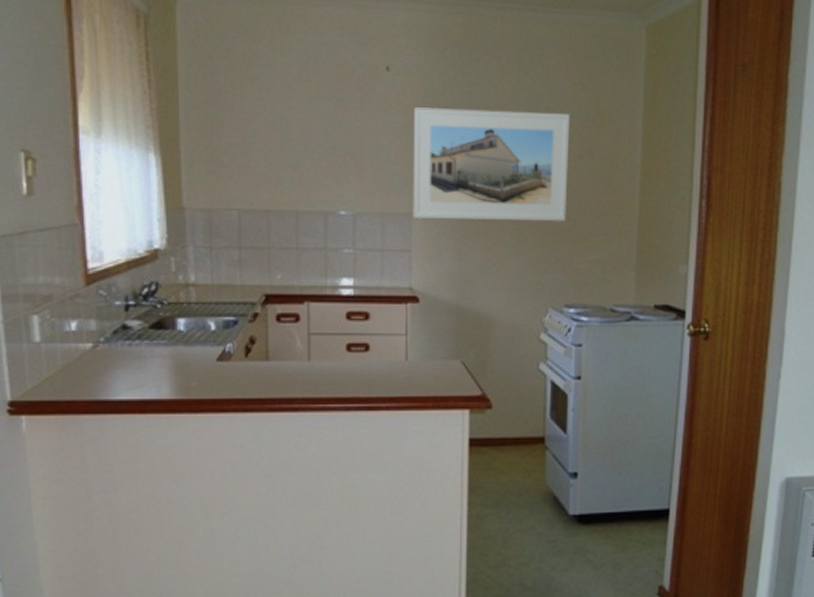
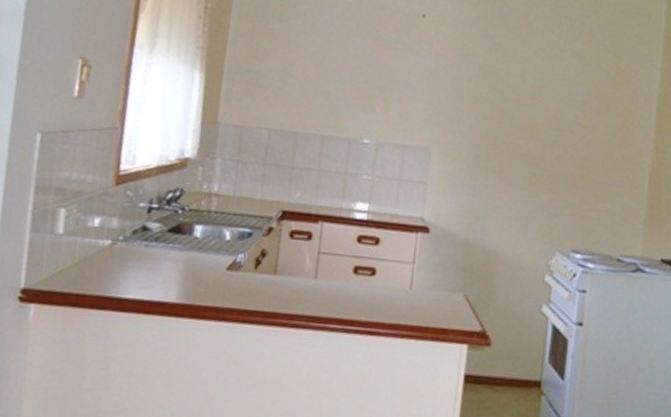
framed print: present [413,107,570,221] -> none [432,52,590,169]

